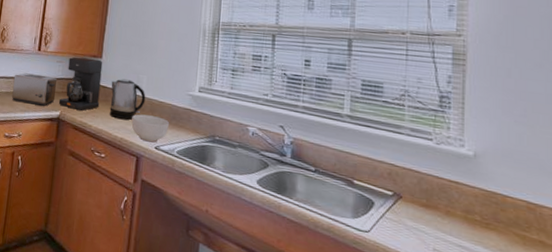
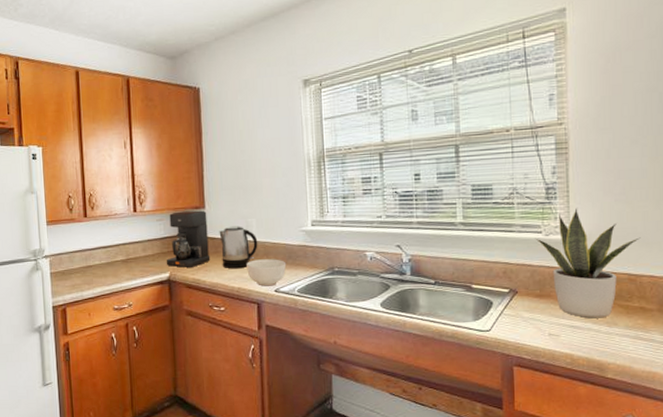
toaster: present [11,72,58,106] -> none [112,237,162,271]
potted plant: none [425,121,543,244] -> present [535,207,641,319]

